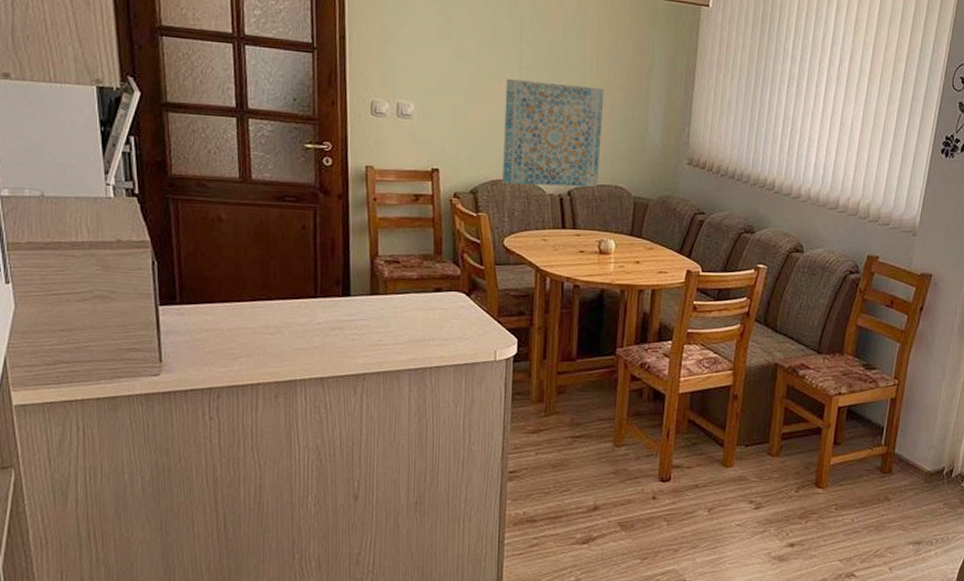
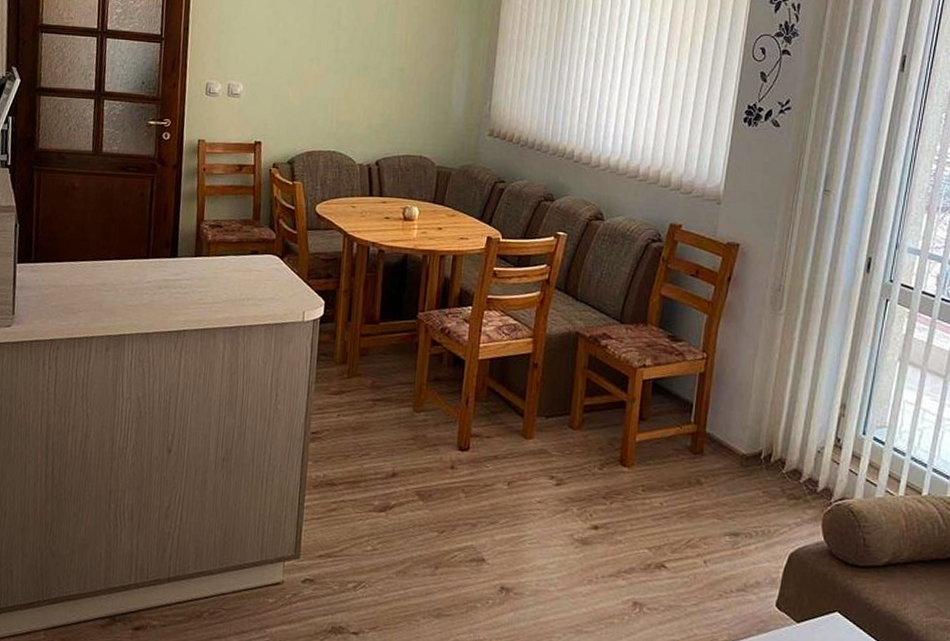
wall art: present [502,79,604,187] -> none [317,61,412,157]

